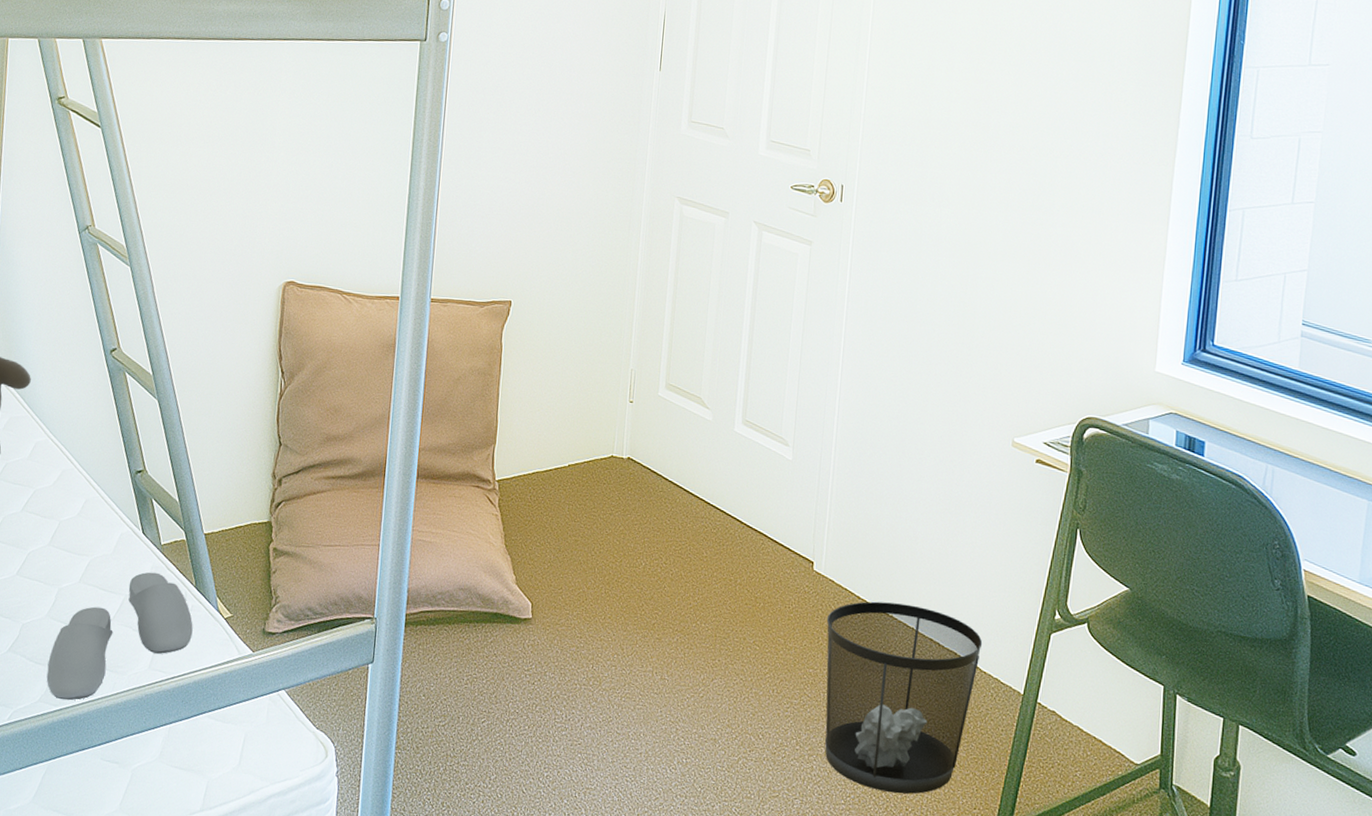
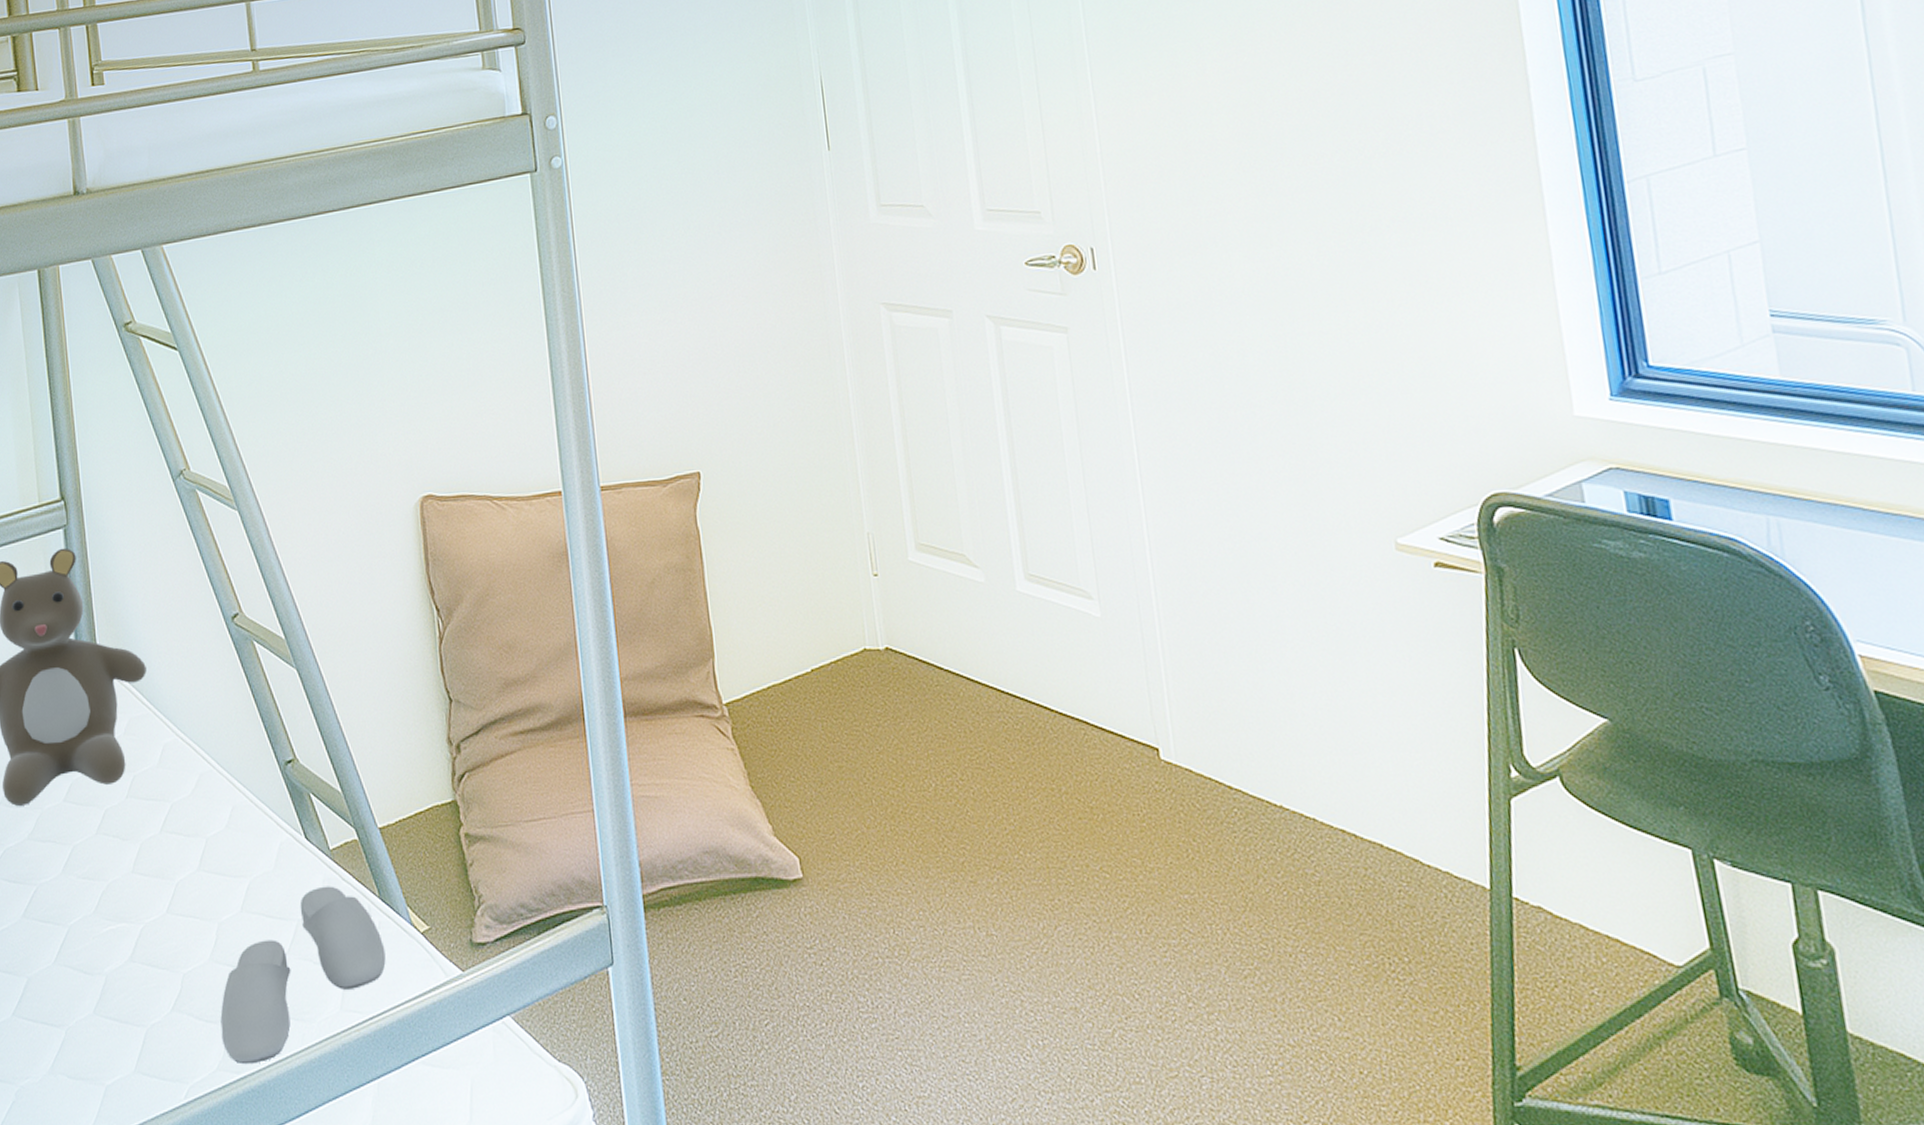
waste bin: present [825,601,983,794] -> none [1192,787,1418,1052]

